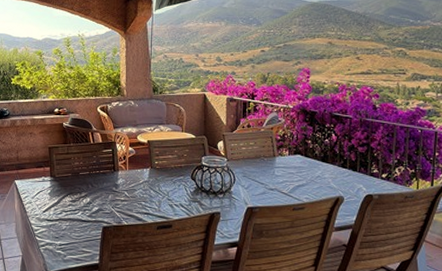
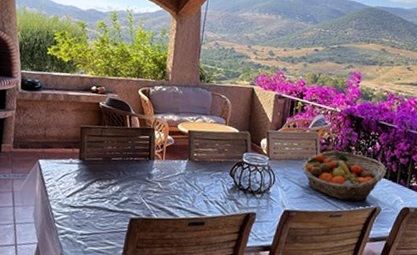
fruit basket: none [260,146,346,193] -> present [301,151,387,202]

